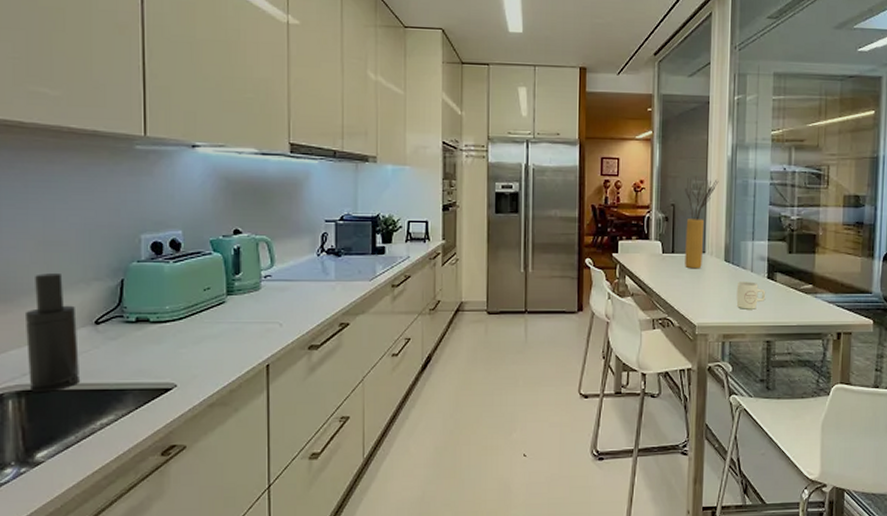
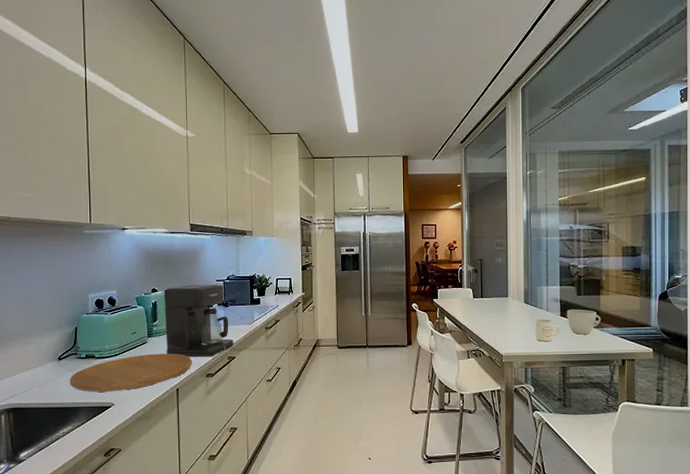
soap dispenser: present [24,272,79,392] -> none [12,323,48,409]
cutting board: none [111,317,289,369] -> present [69,353,192,392]
coffee maker: none [250,225,347,323] -> present [163,284,234,357]
vase: present [684,175,719,269] -> none [489,235,517,310]
cup: none [774,270,815,302] -> present [566,309,601,335]

